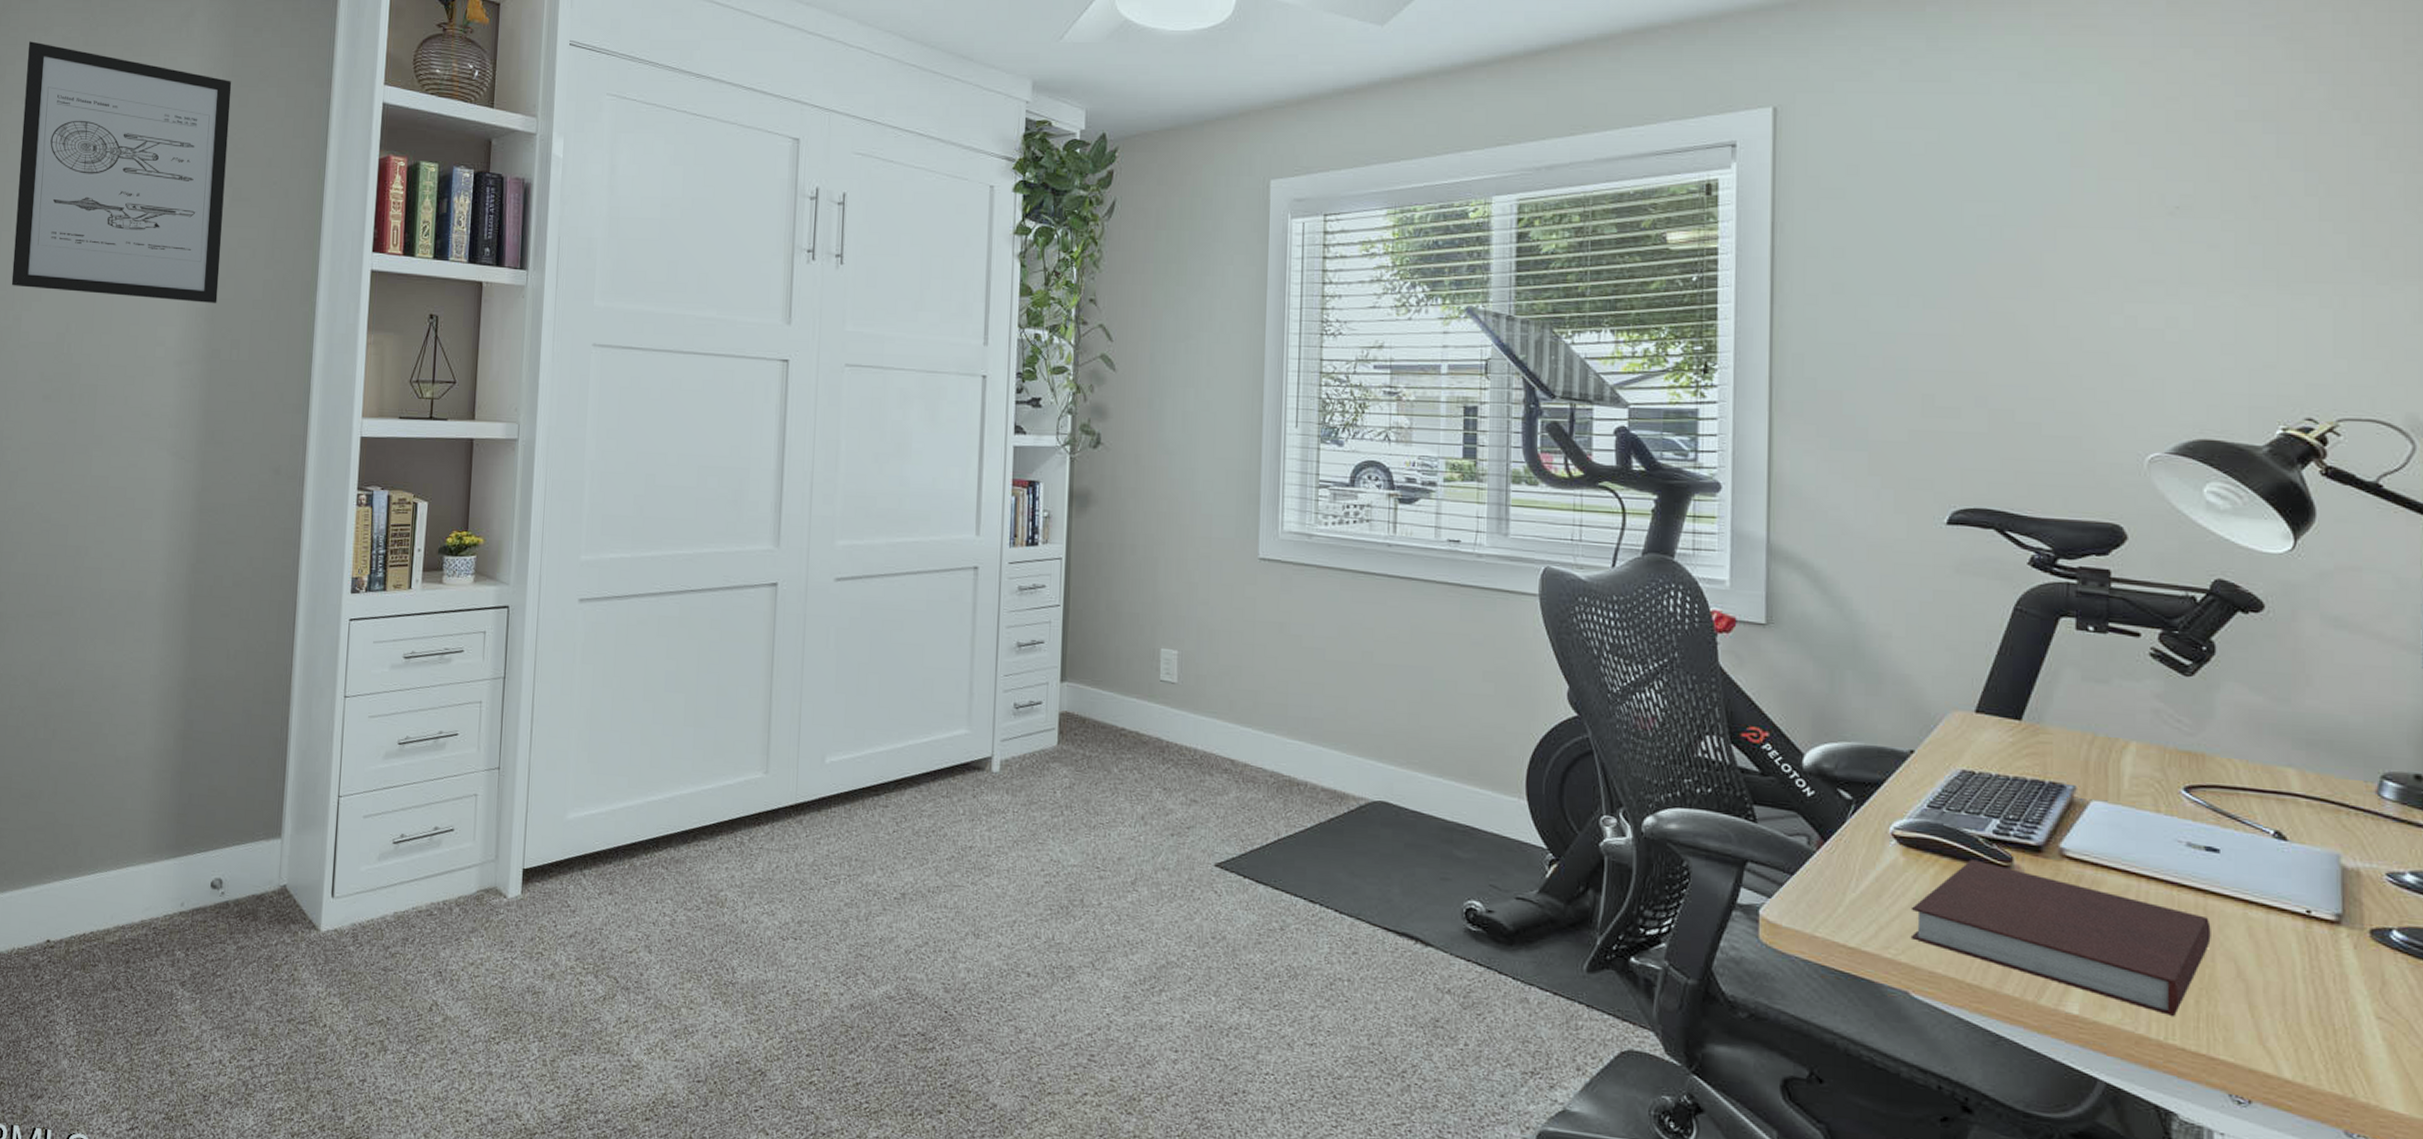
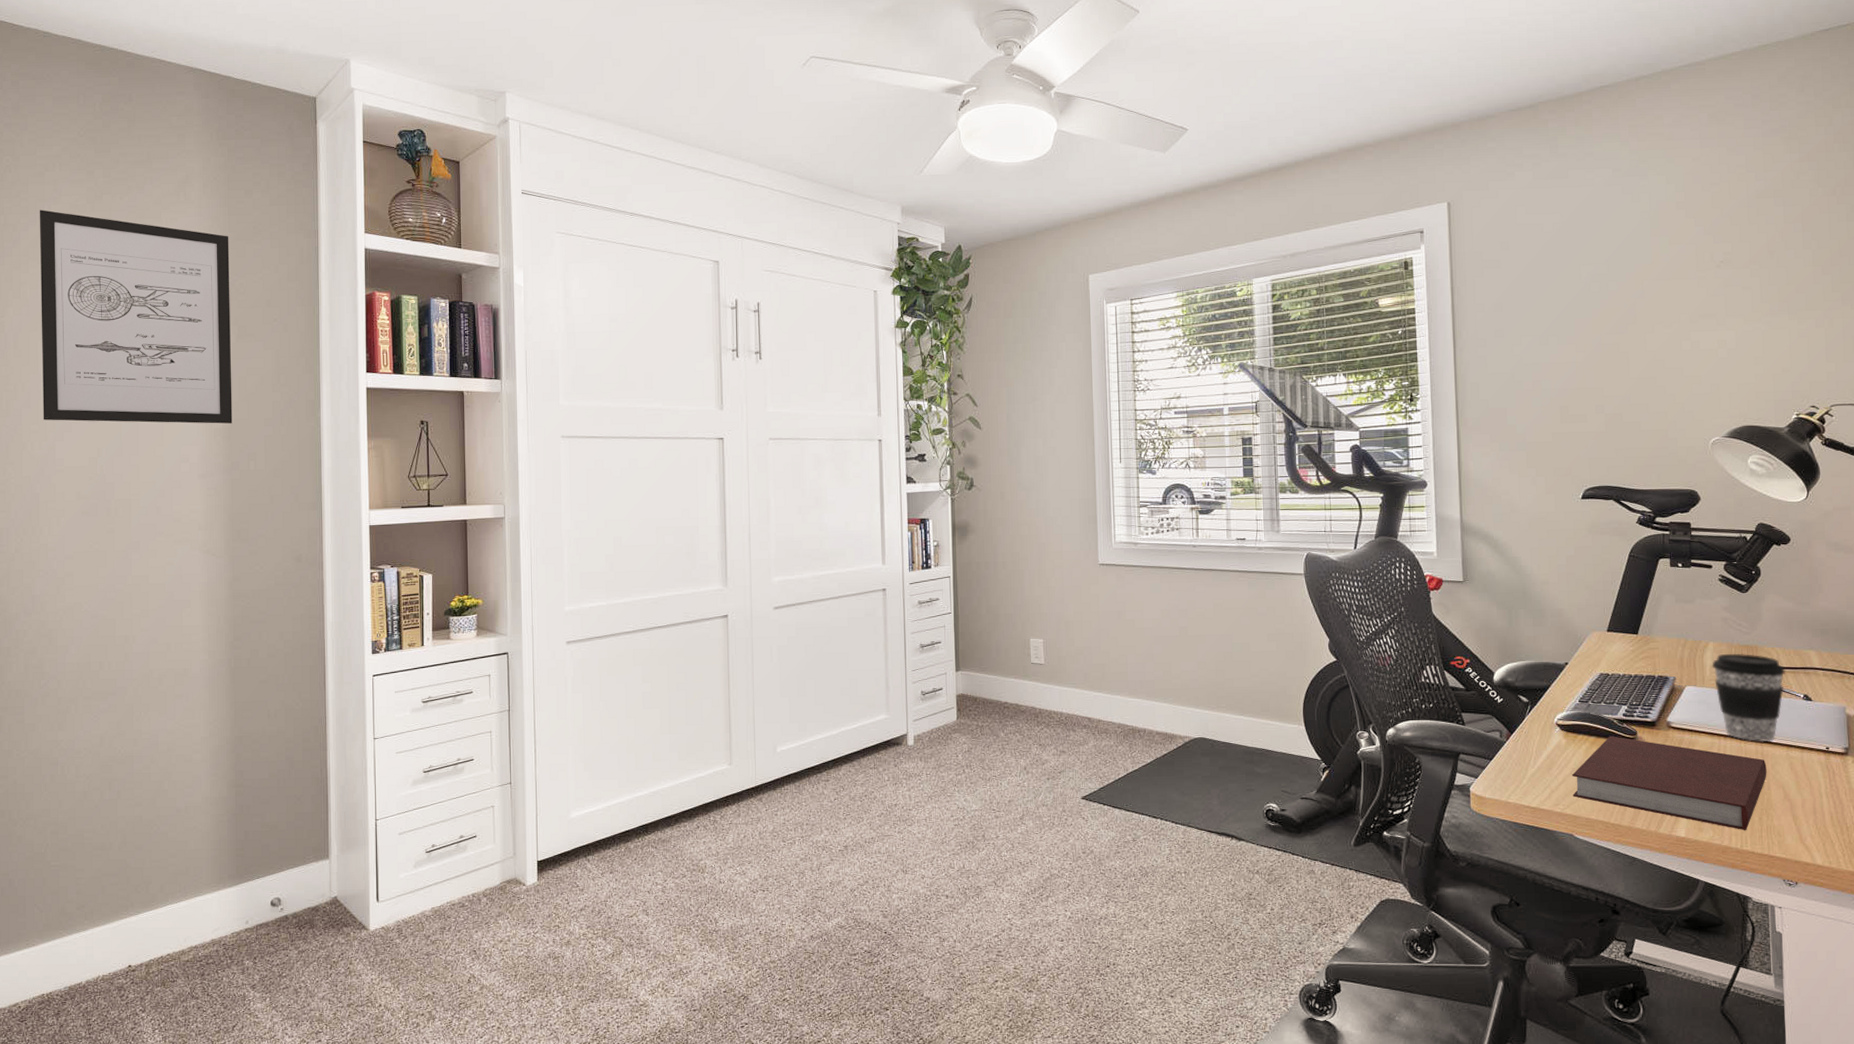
coffee cup: none [2132,760,2248,893] -> present [1712,653,1786,743]

